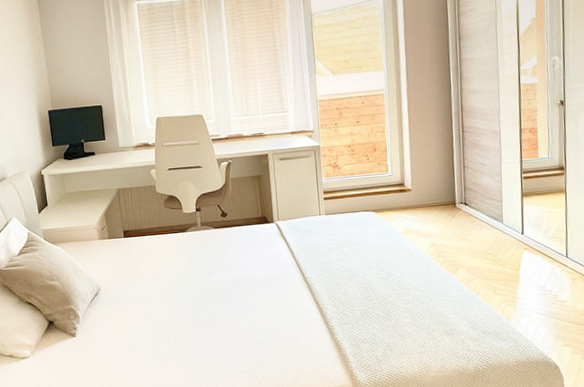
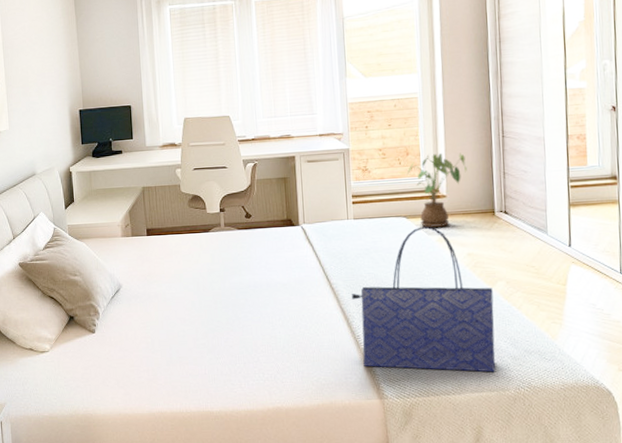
tote bag: none [325,219,457,355] -> present [352,226,496,373]
house plant: none [374,147,430,221] -> present [406,152,467,227]

